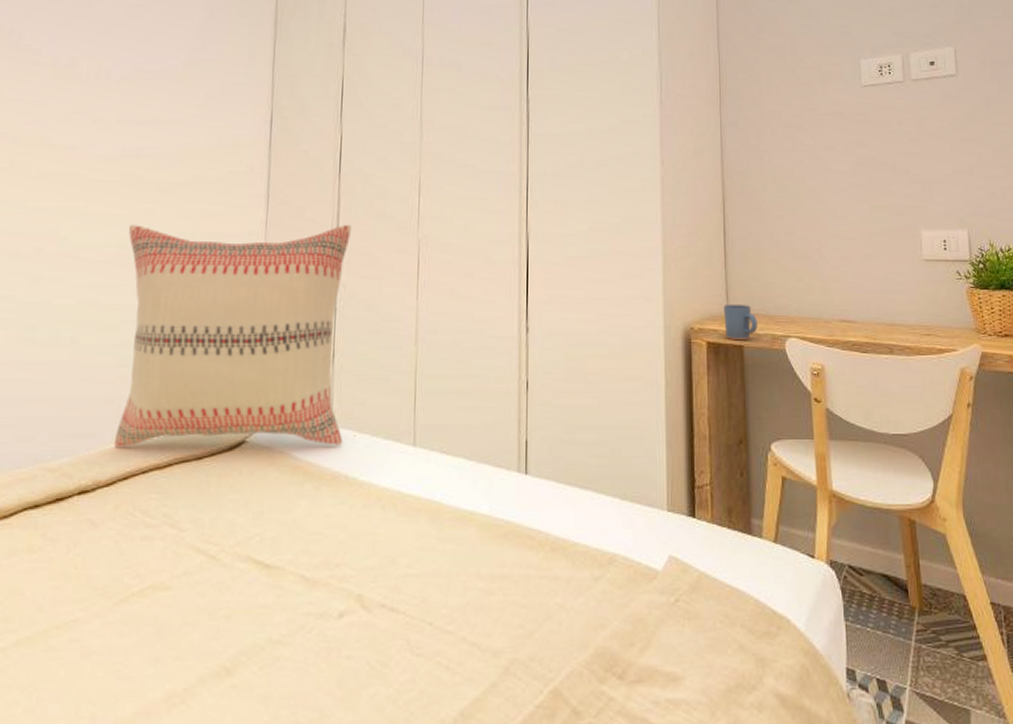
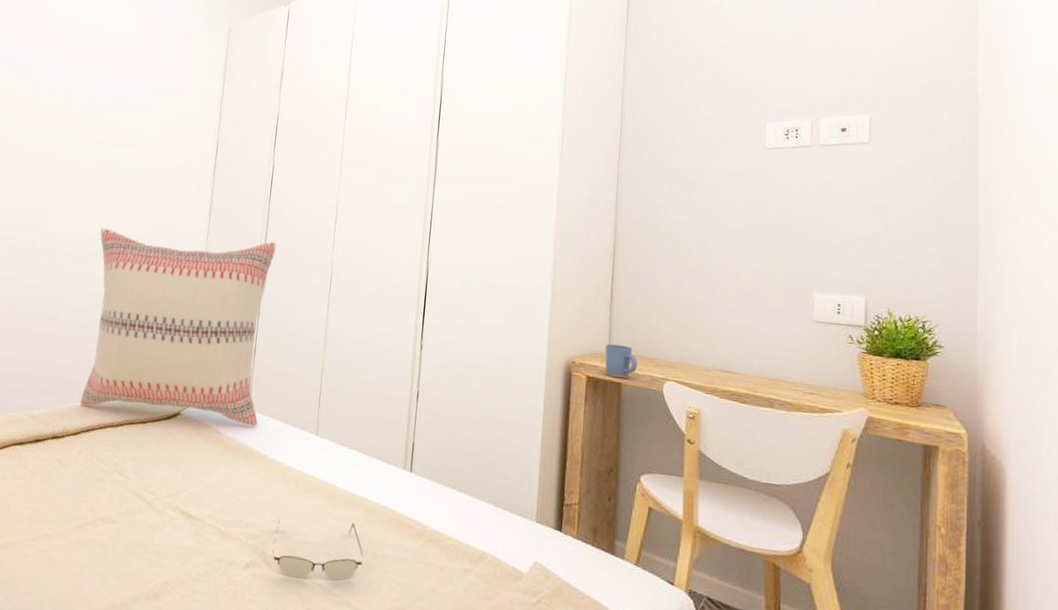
eyeglasses: none [370,542,479,620] -> present [271,519,363,581]

